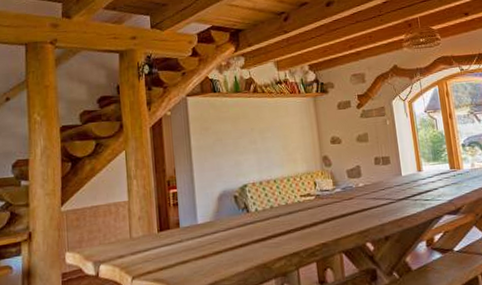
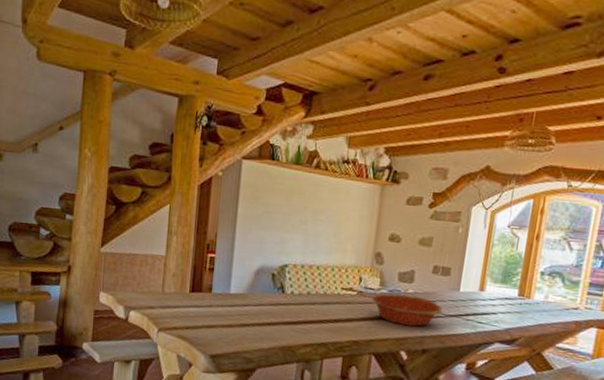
bowl: none [329,188,393,219] -> present [372,294,443,327]

